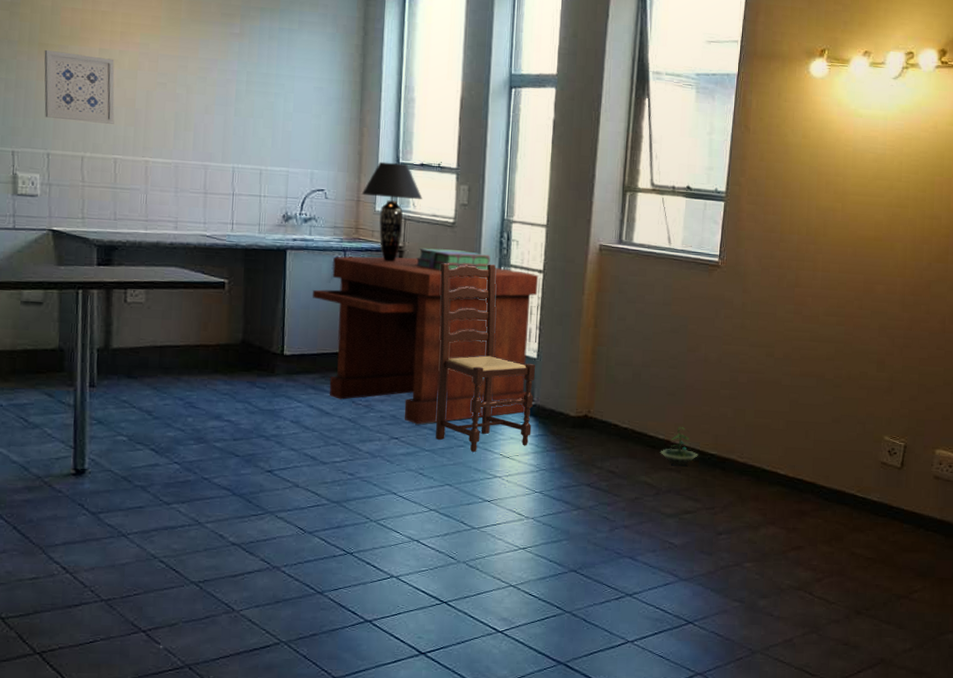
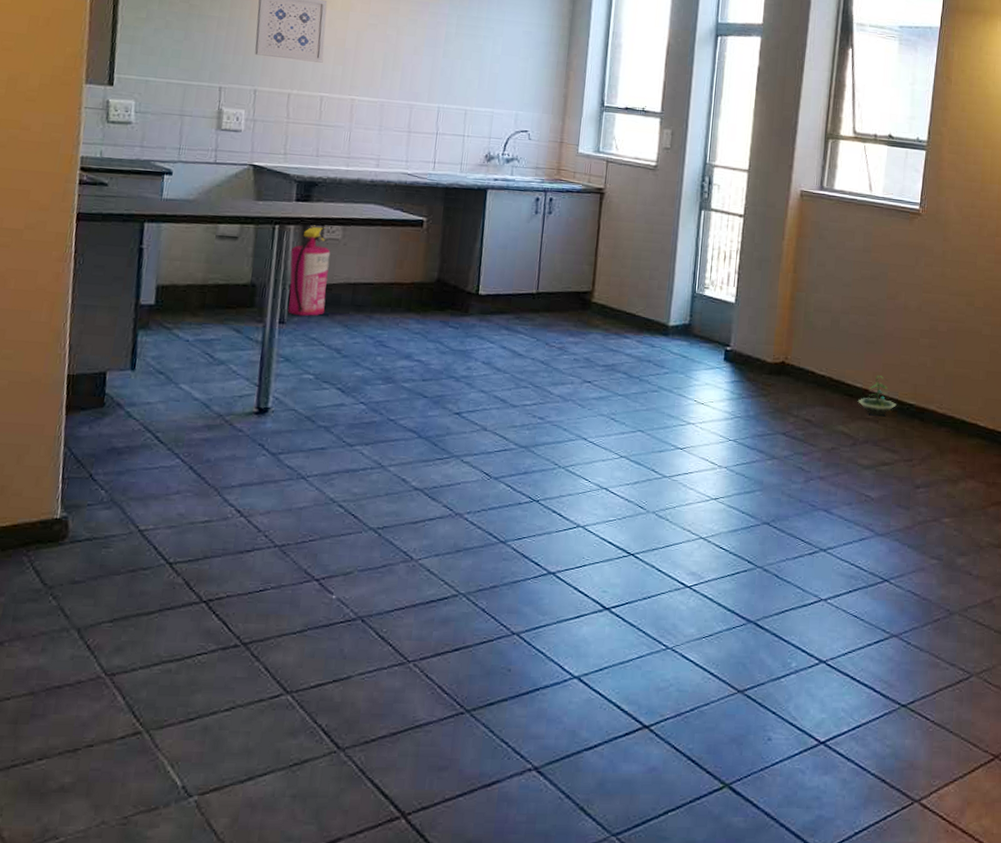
fire extinguisher: none [96,289,135,379] -> present [288,225,331,316]
desk: present [312,256,539,425] -> none [510,196,739,368]
table lamp: present [361,161,422,262] -> none [564,104,626,203]
stack of books: present [415,248,490,271] -> none [616,190,691,214]
dining chair: present [436,263,535,453] -> none [629,205,733,398]

